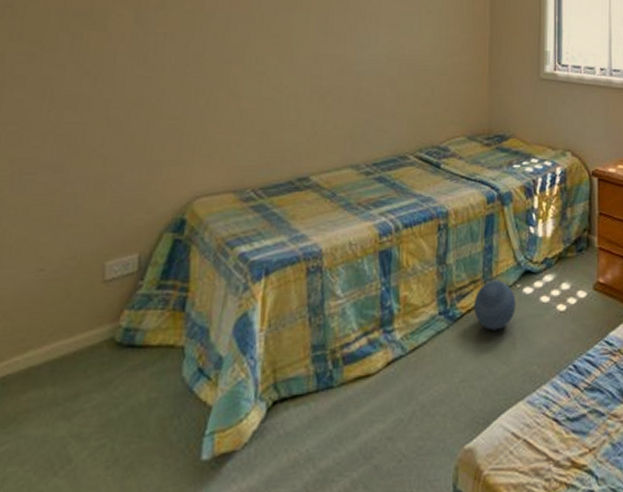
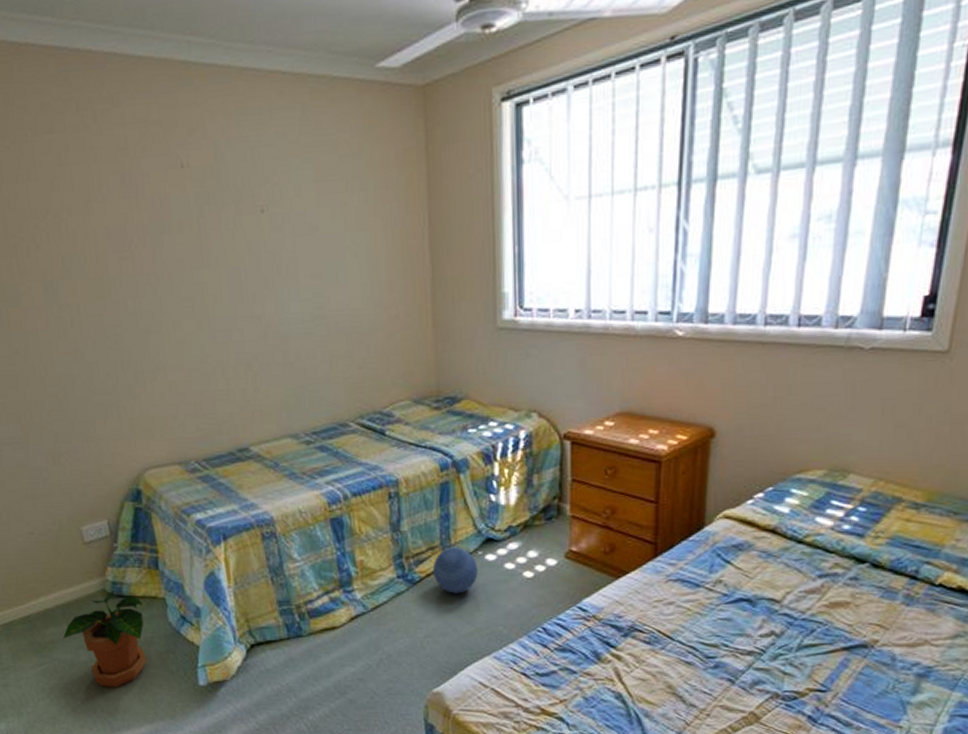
potted plant: none [41,341,156,472] -> present [62,592,148,687]

